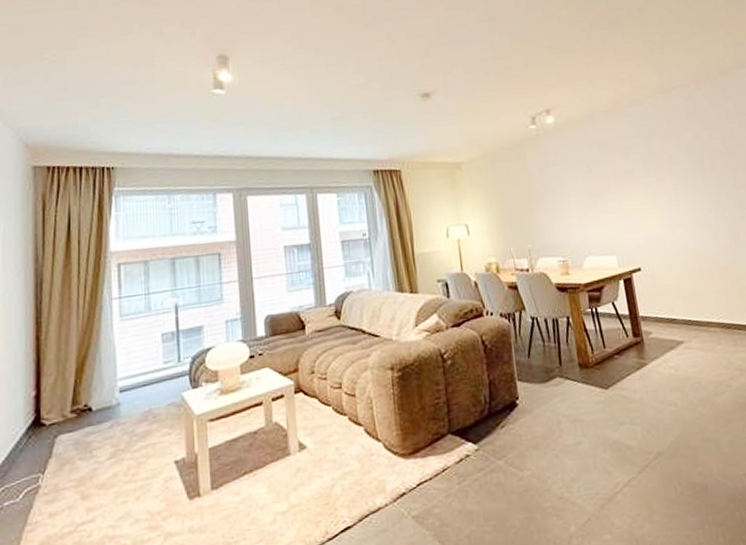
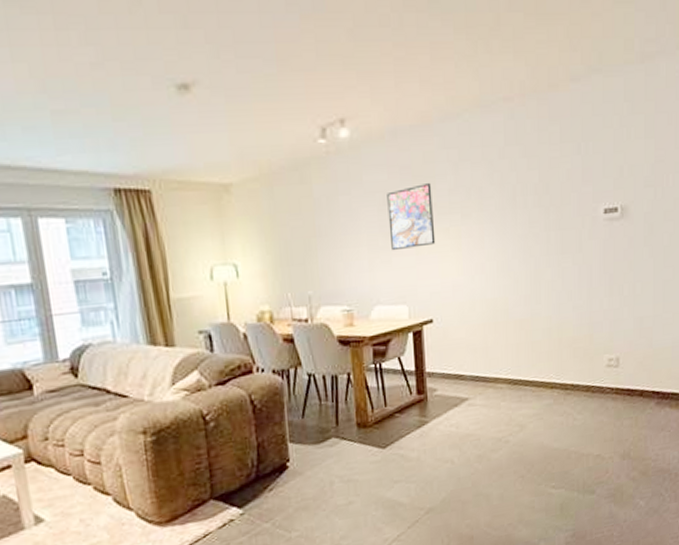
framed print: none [589,154,636,210] -> present [387,183,436,251]

